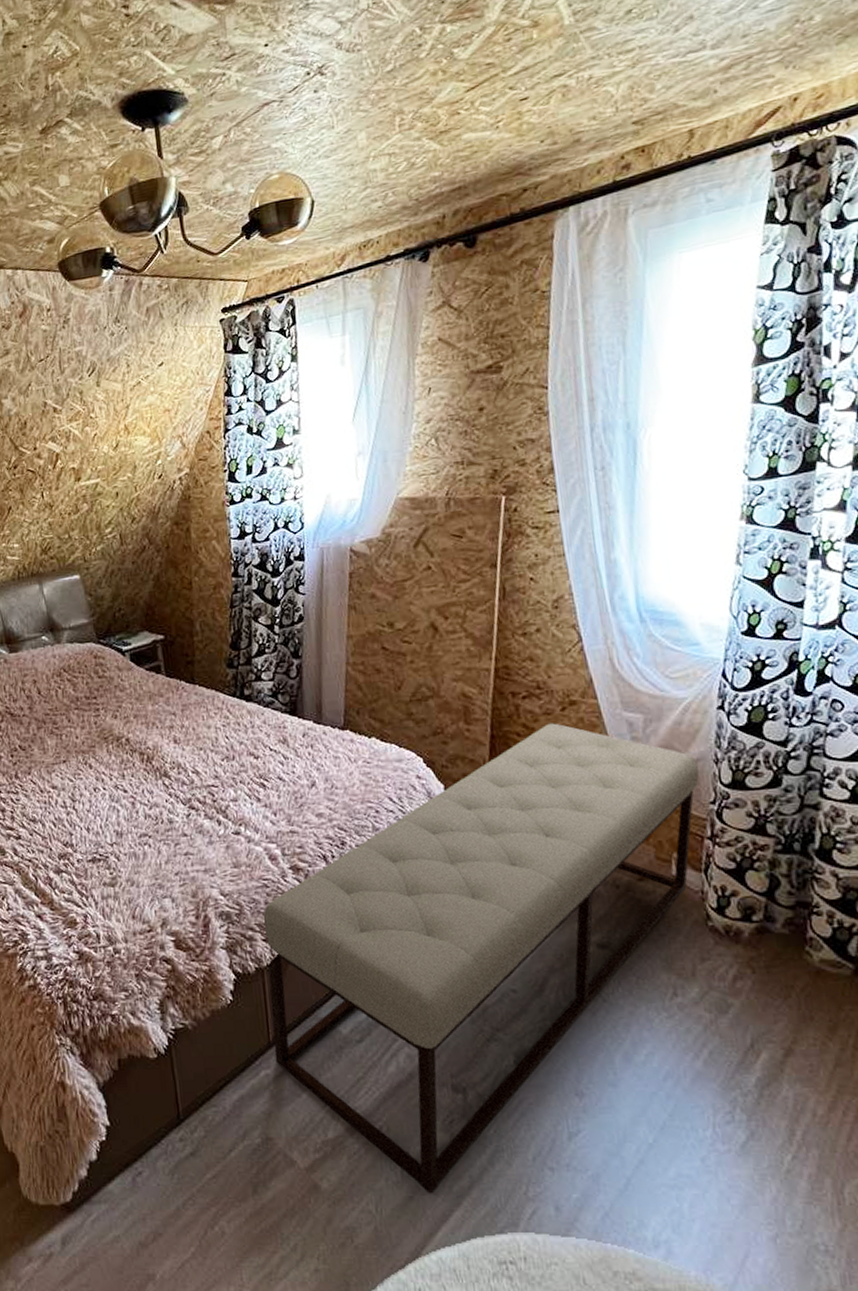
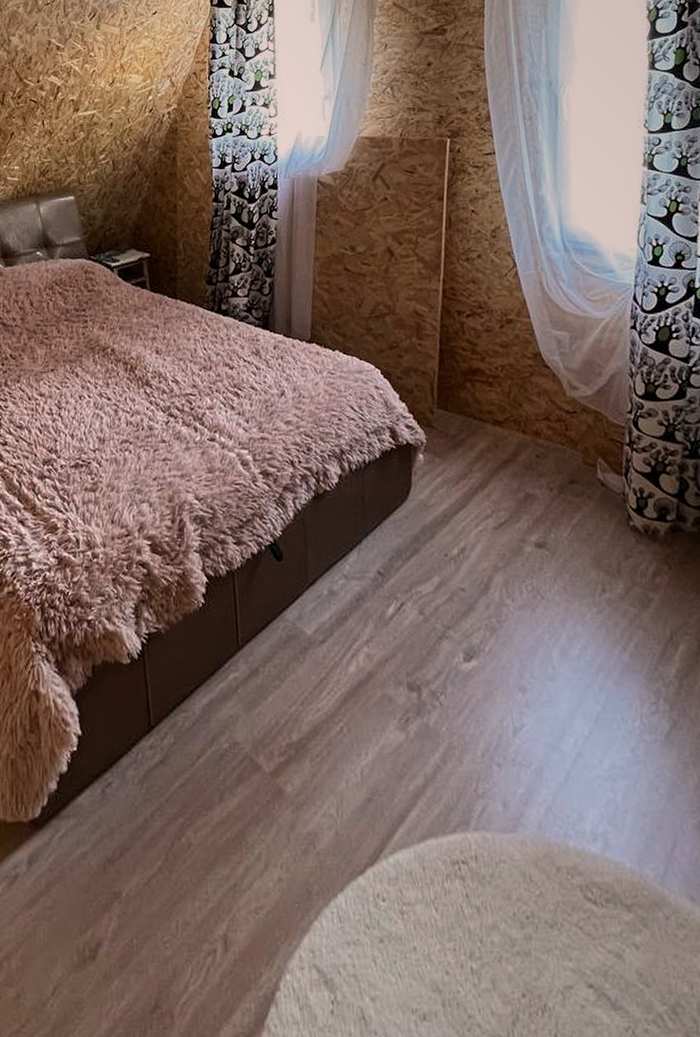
bench: present [262,723,700,1194] -> none [233,339,618,795]

